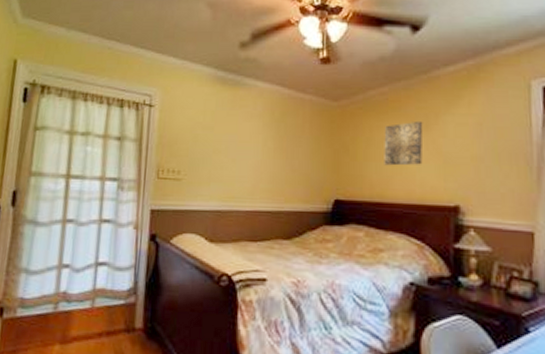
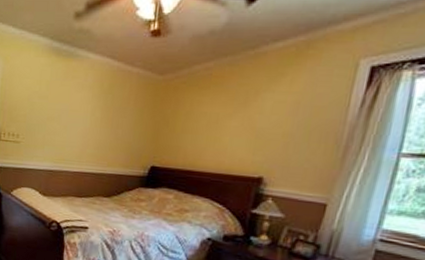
wall art: present [384,120,424,166] -> none [199,97,243,139]

